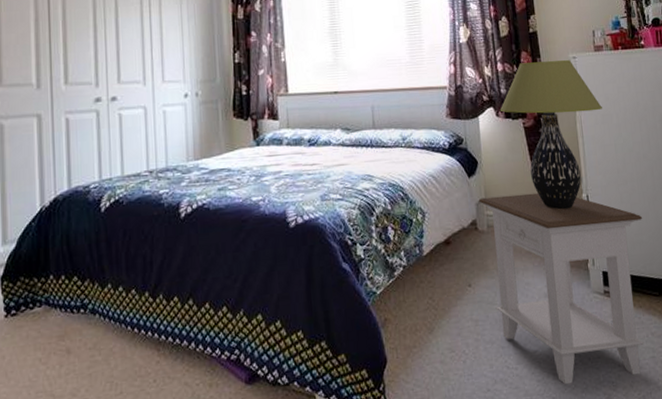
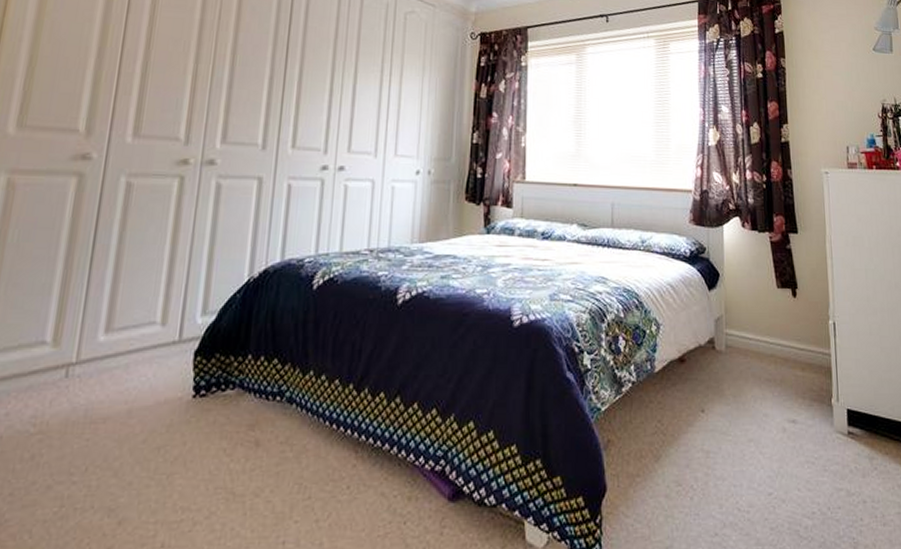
nightstand: present [478,192,645,385] -> none [717,314,892,536]
table lamp: present [500,60,602,210] -> none [746,173,854,336]

